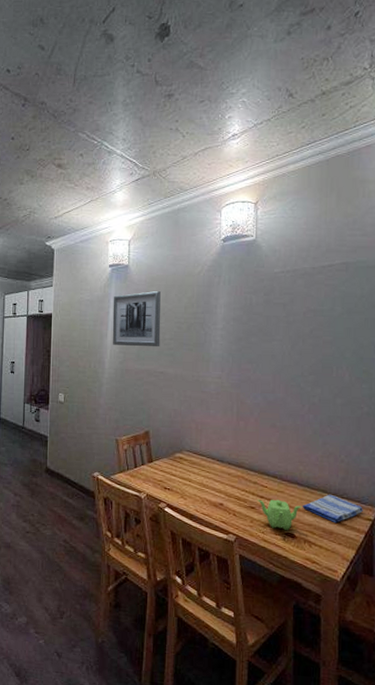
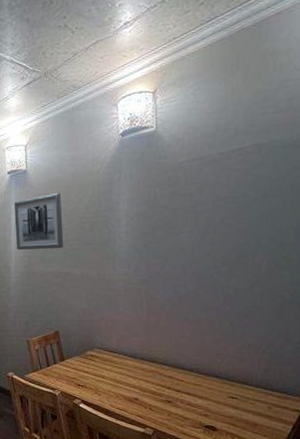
teapot: present [257,499,302,531] -> none [173,392,222,424]
dish towel: present [302,494,364,524] -> none [221,386,291,415]

